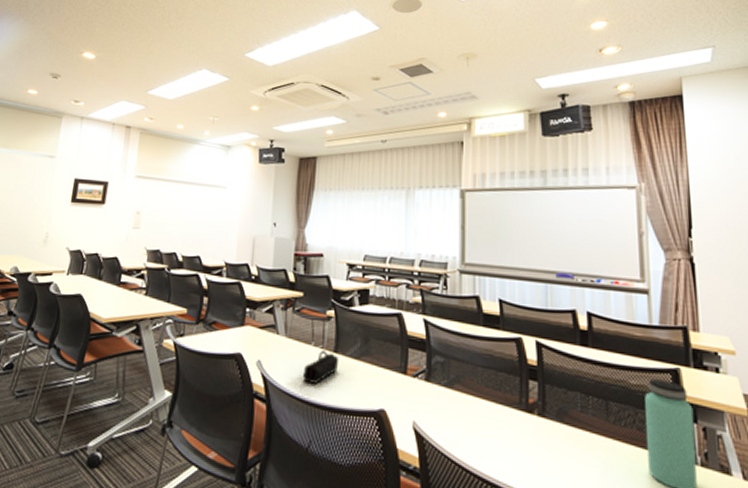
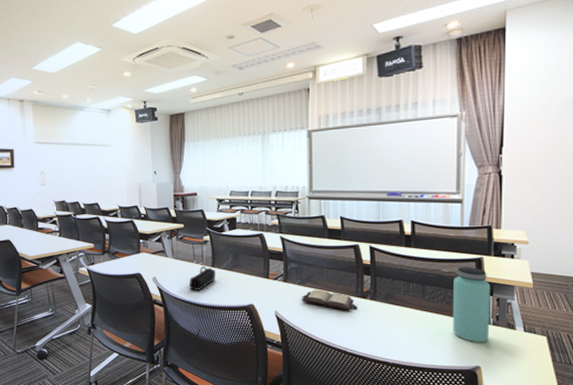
hardback book: none [448,395,521,429] -> present [301,289,357,310]

